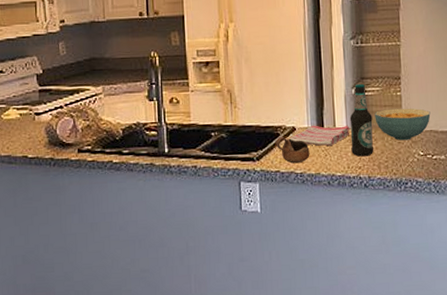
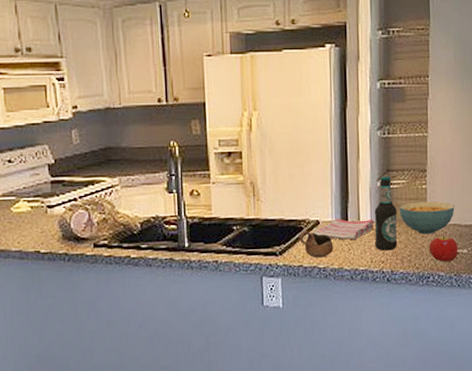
fruit: none [405,142,436,168] -> present [429,236,458,262]

